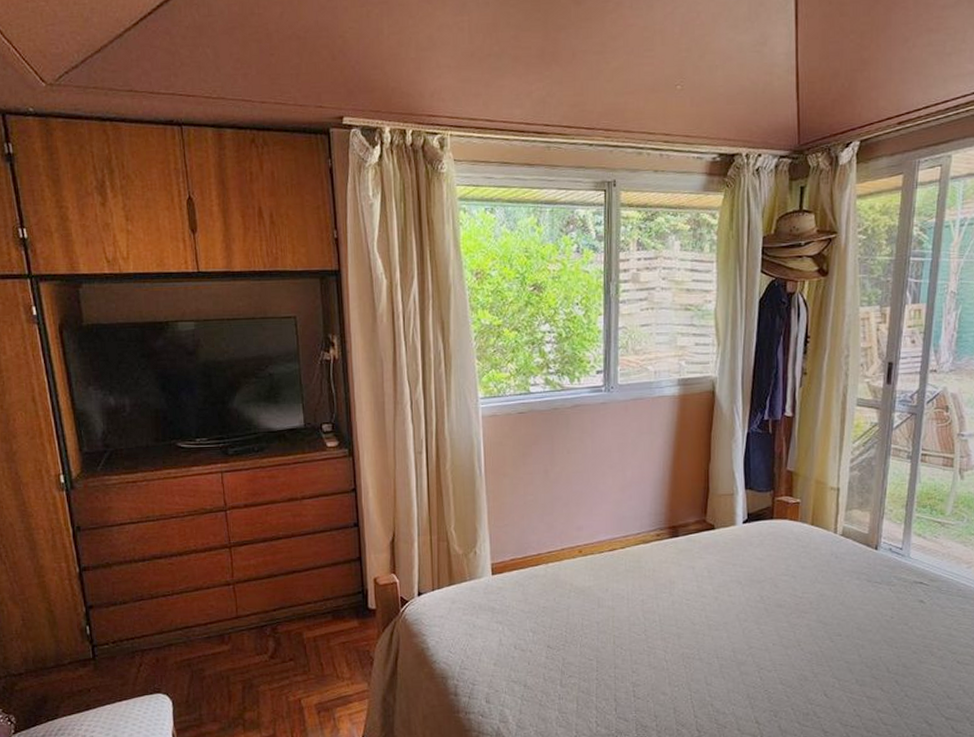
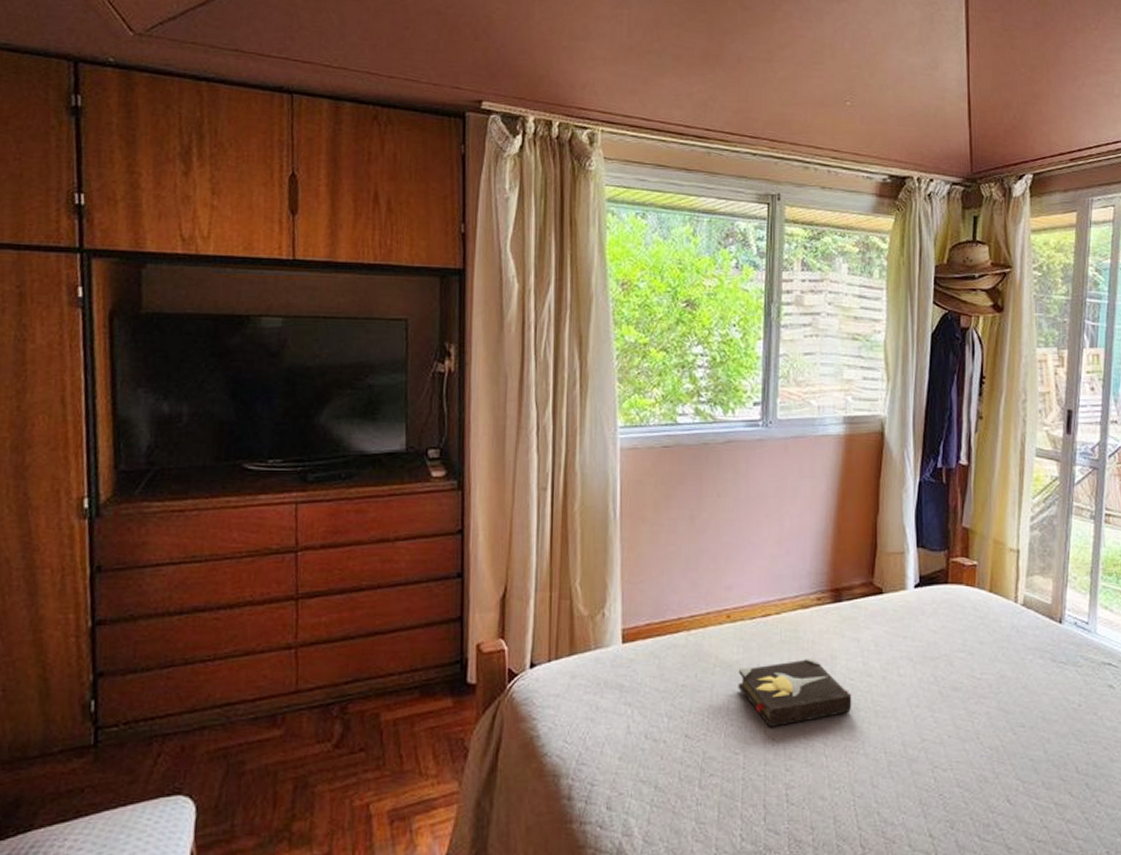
hardback book: none [590,583,688,640] -> present [738,657,852,728]

